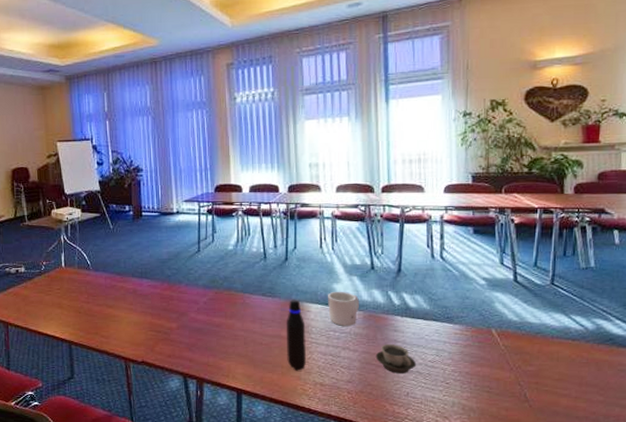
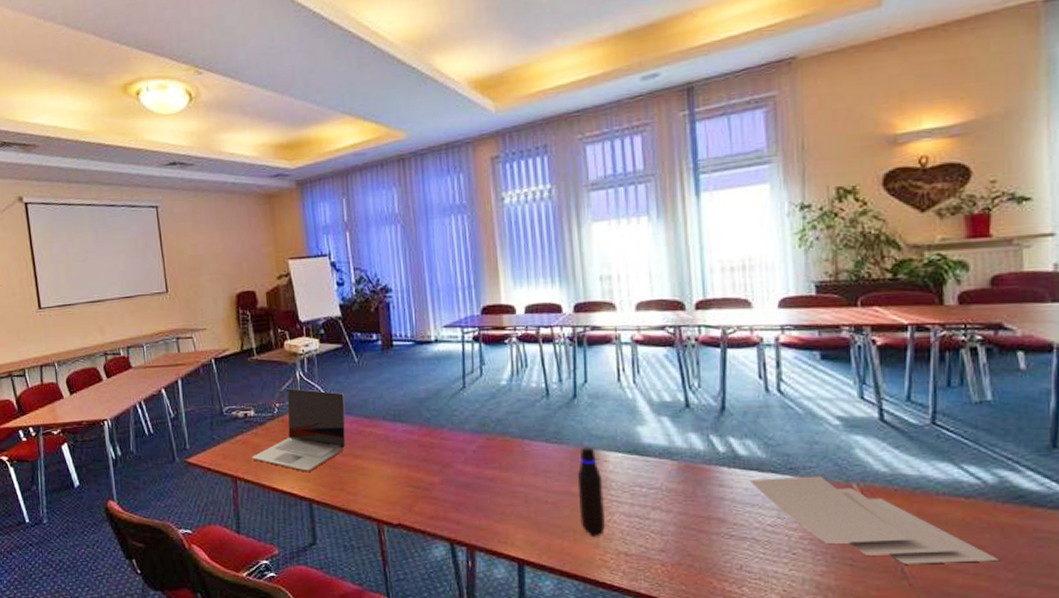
laptop: none [22,249,101,319] -> present [252,388,346,472]
mug: present [328,291,360,326] -> none [630,435,673,480]
cup: present [375,343,417,373] -> none [695,502,752,541]
papers: none [416,323,593,391] -> present [749,476,999,564]

